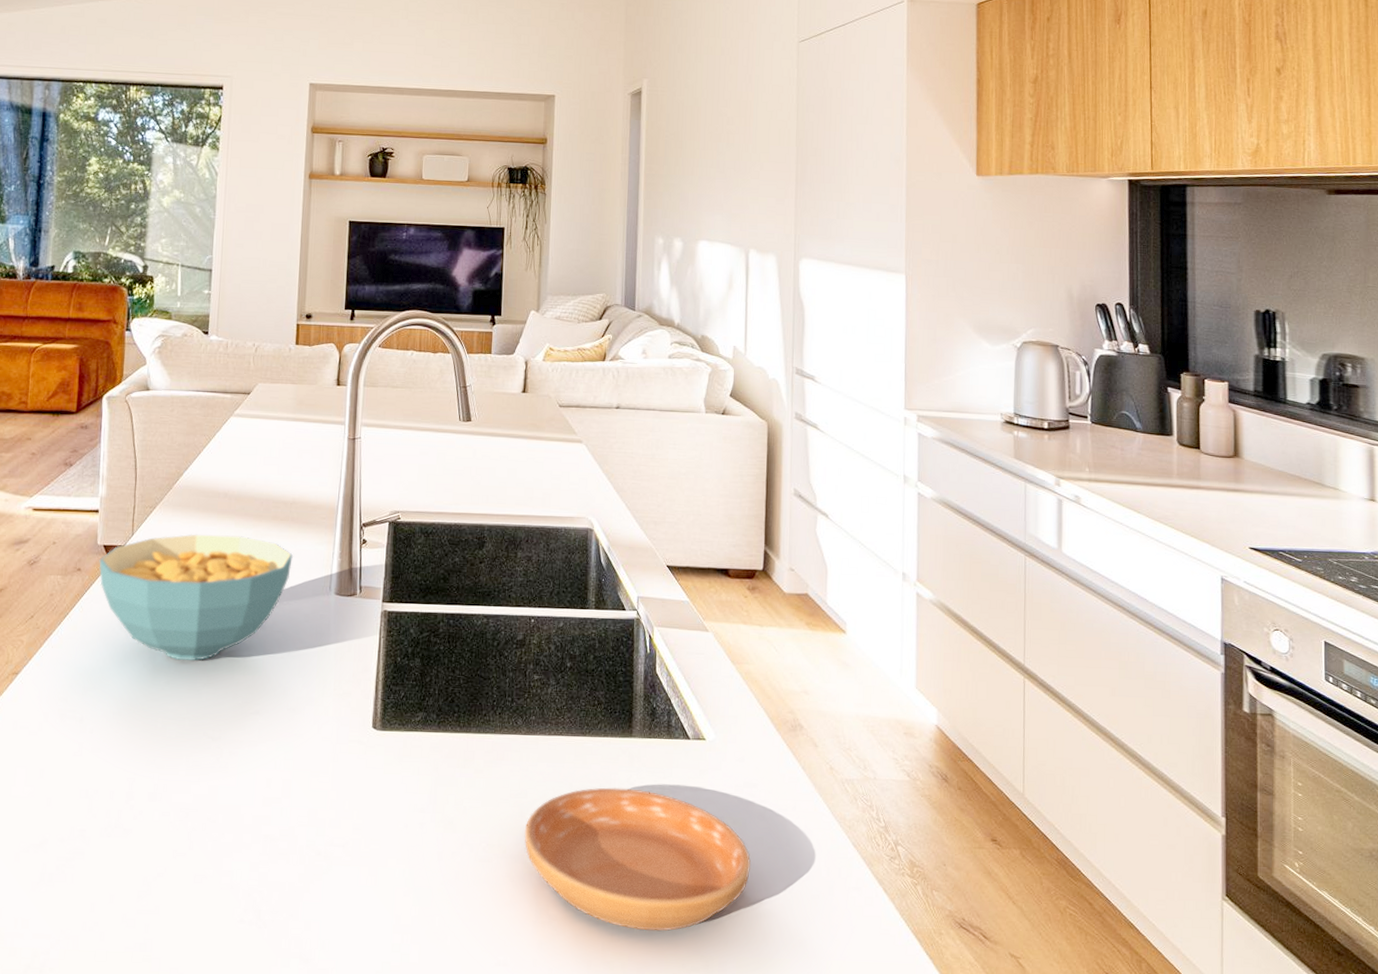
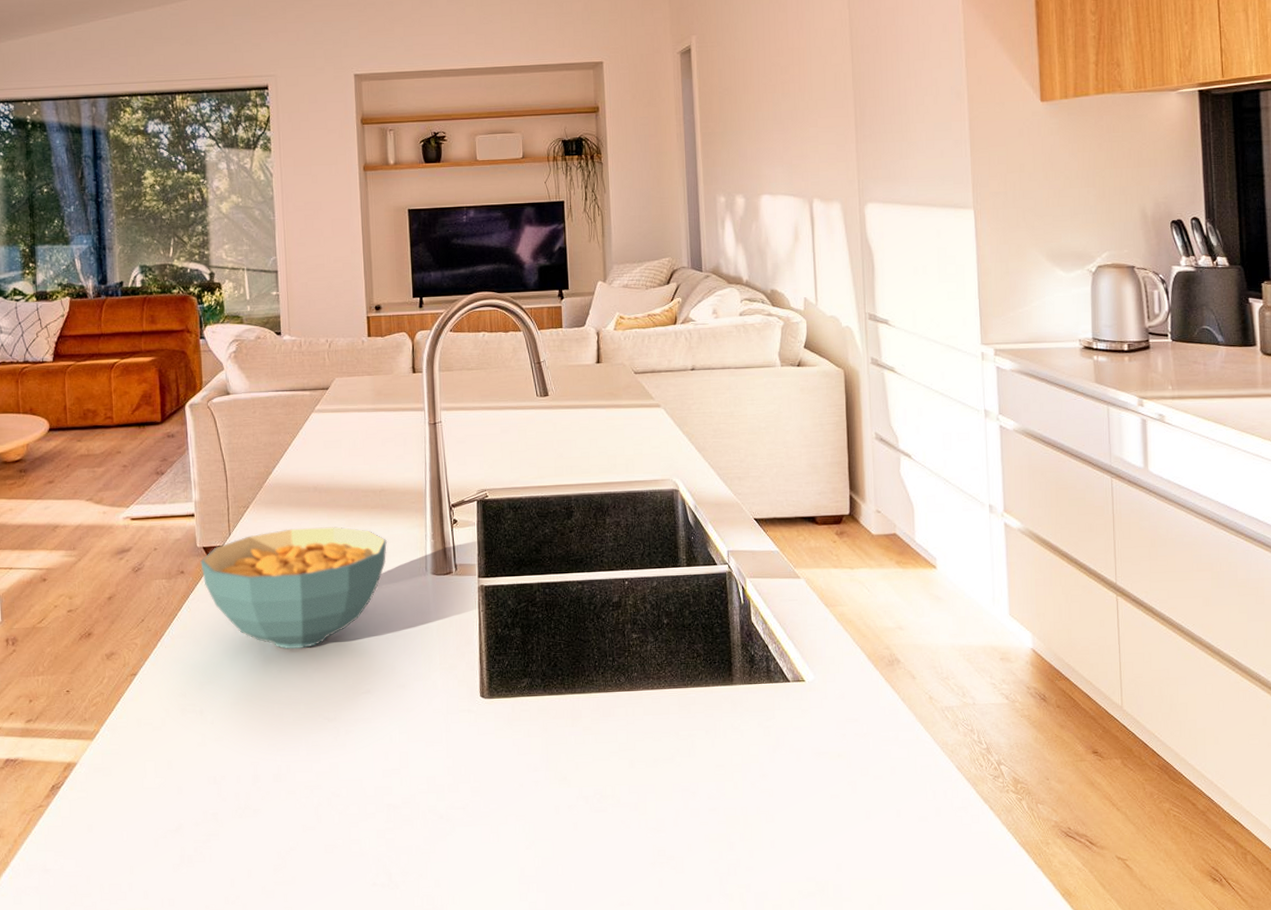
saucer: present [524,787,751,932] -> none [636,733,859,863]

